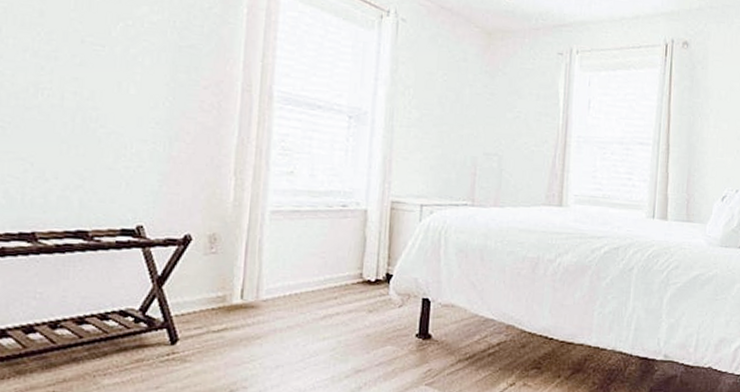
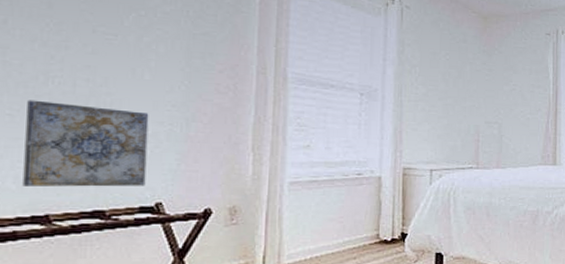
wall art: none [12,112,133,208] -> present [22,100,149,187]

